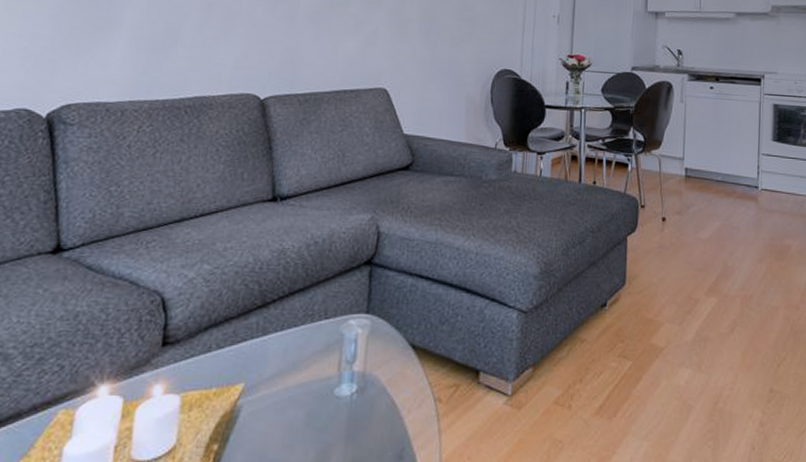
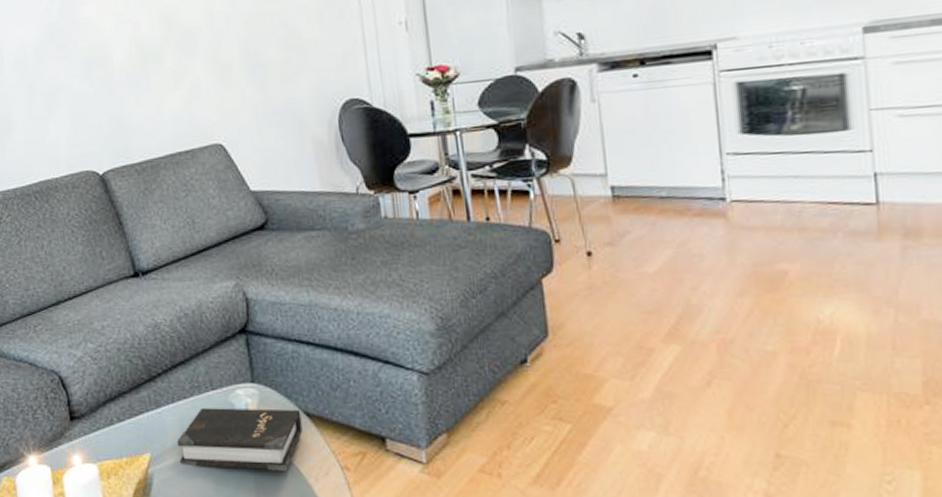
hardback book: none [275,337,407,403] -> present [176,408,303,471]

